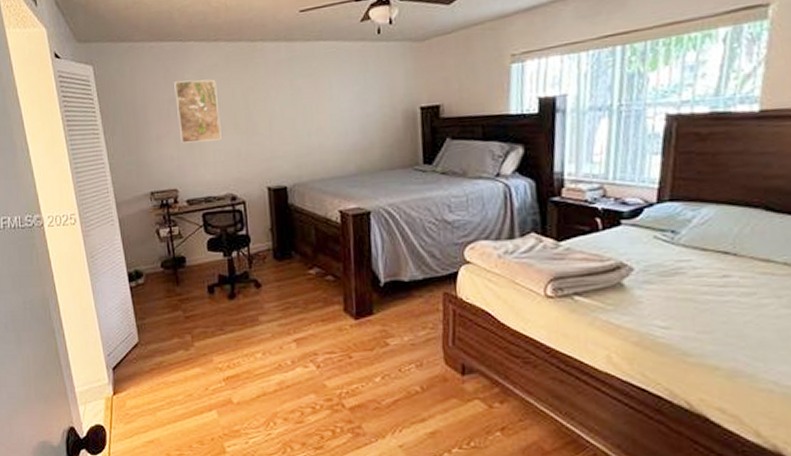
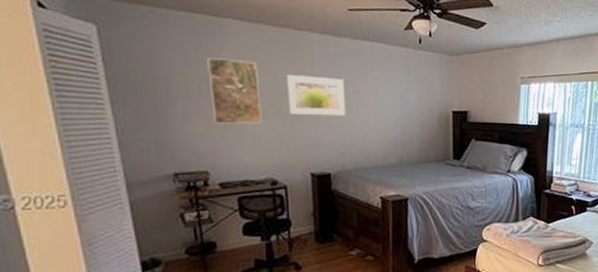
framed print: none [243,85,300,128] -> present [287,75,346,116]

